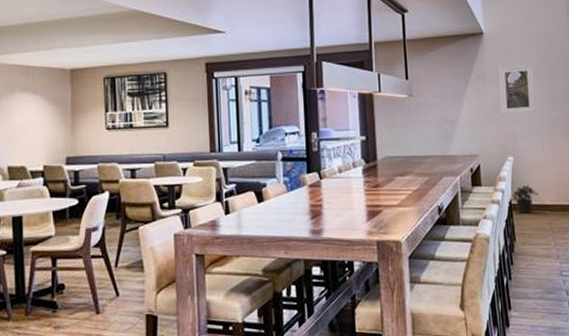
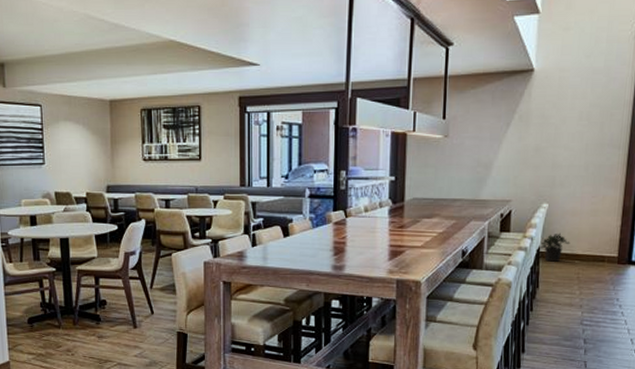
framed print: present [498,65,536,115] -> none [541,107,585,160]

